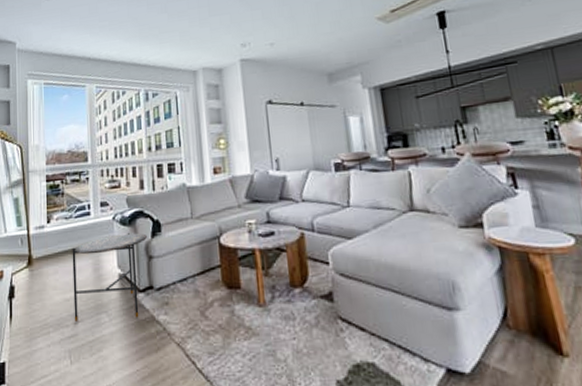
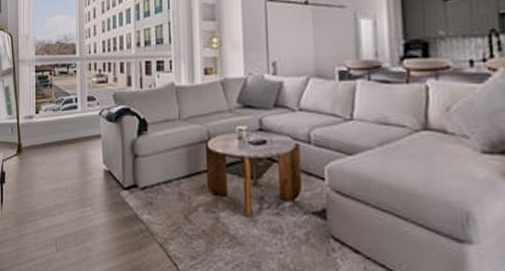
side table: present [72,232,148,321] -> none [59,128,134,215]

